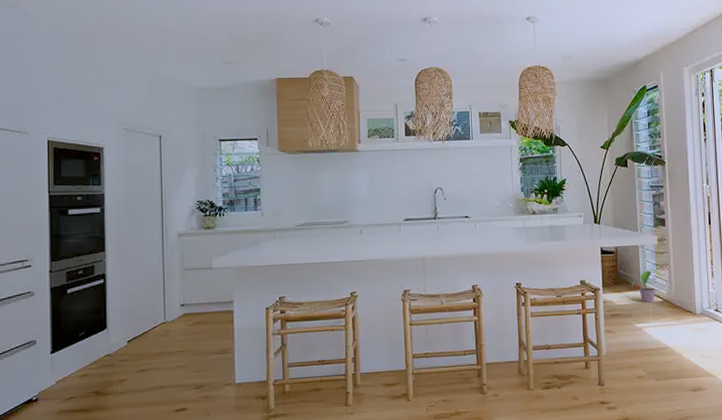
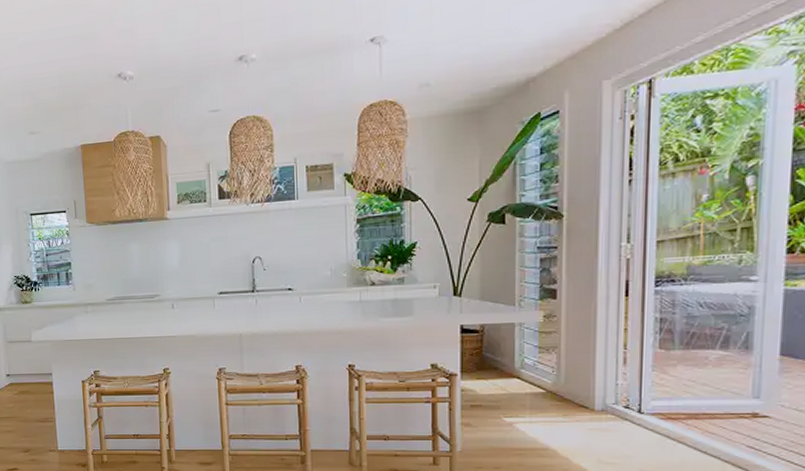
potted plant: present [631,269,665,303] -> none [501,352,551,394]

